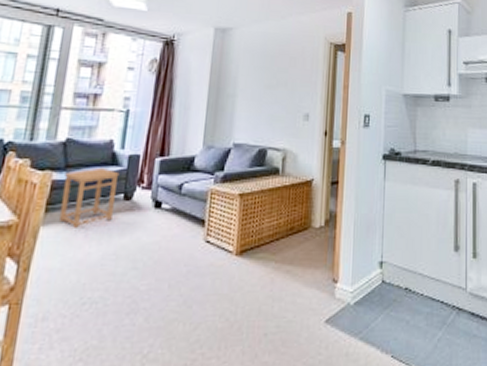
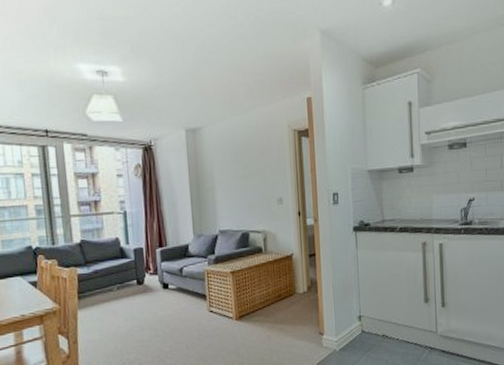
side table: present [58,167,120,228] -> none [86,260,131,309]

